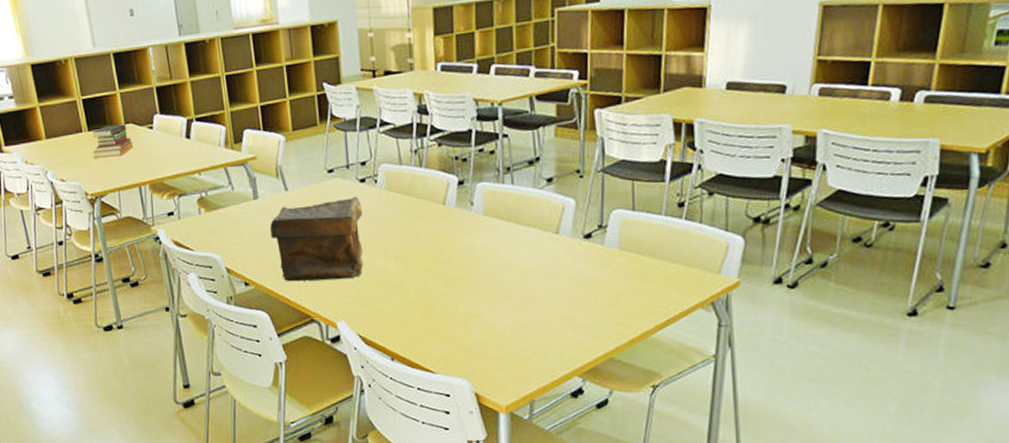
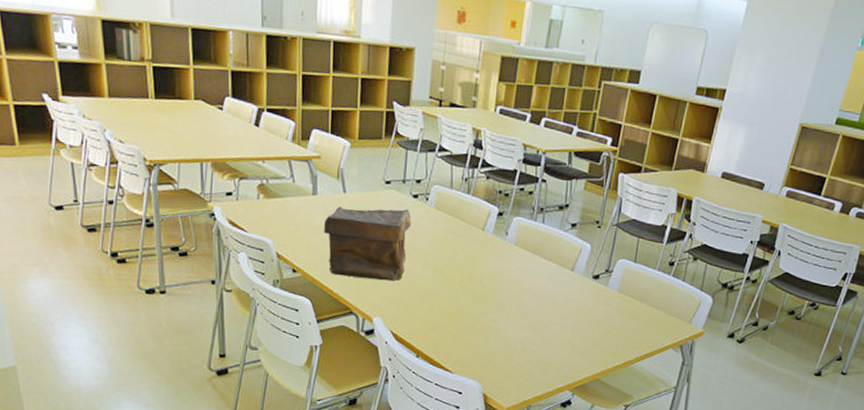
books: none [43,64,86,100] -> present [114,27,158,64]
books: present [92,124,133,158] -> none [157,97,200,129]

